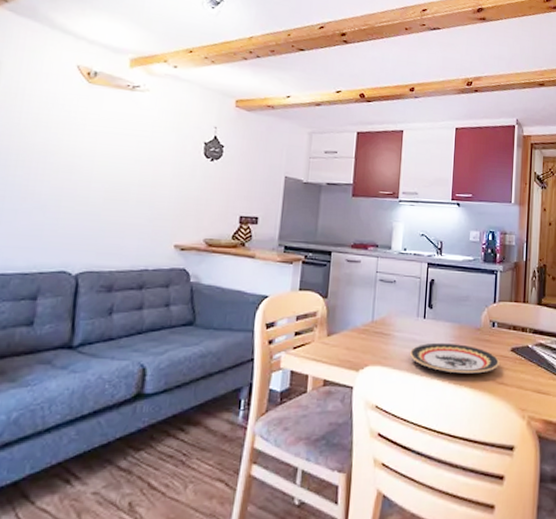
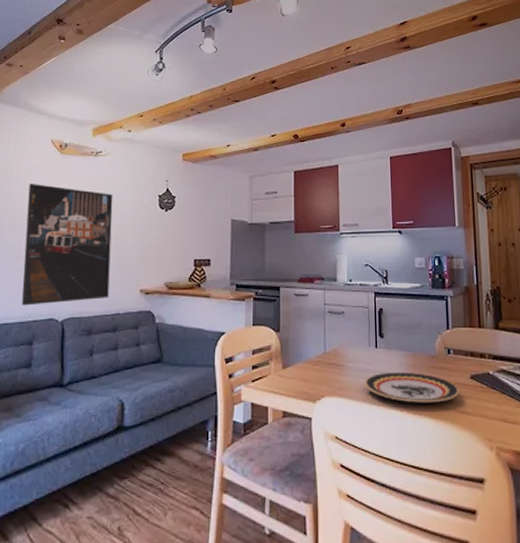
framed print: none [26,113,150,255] -> present [22,184,113,306]

